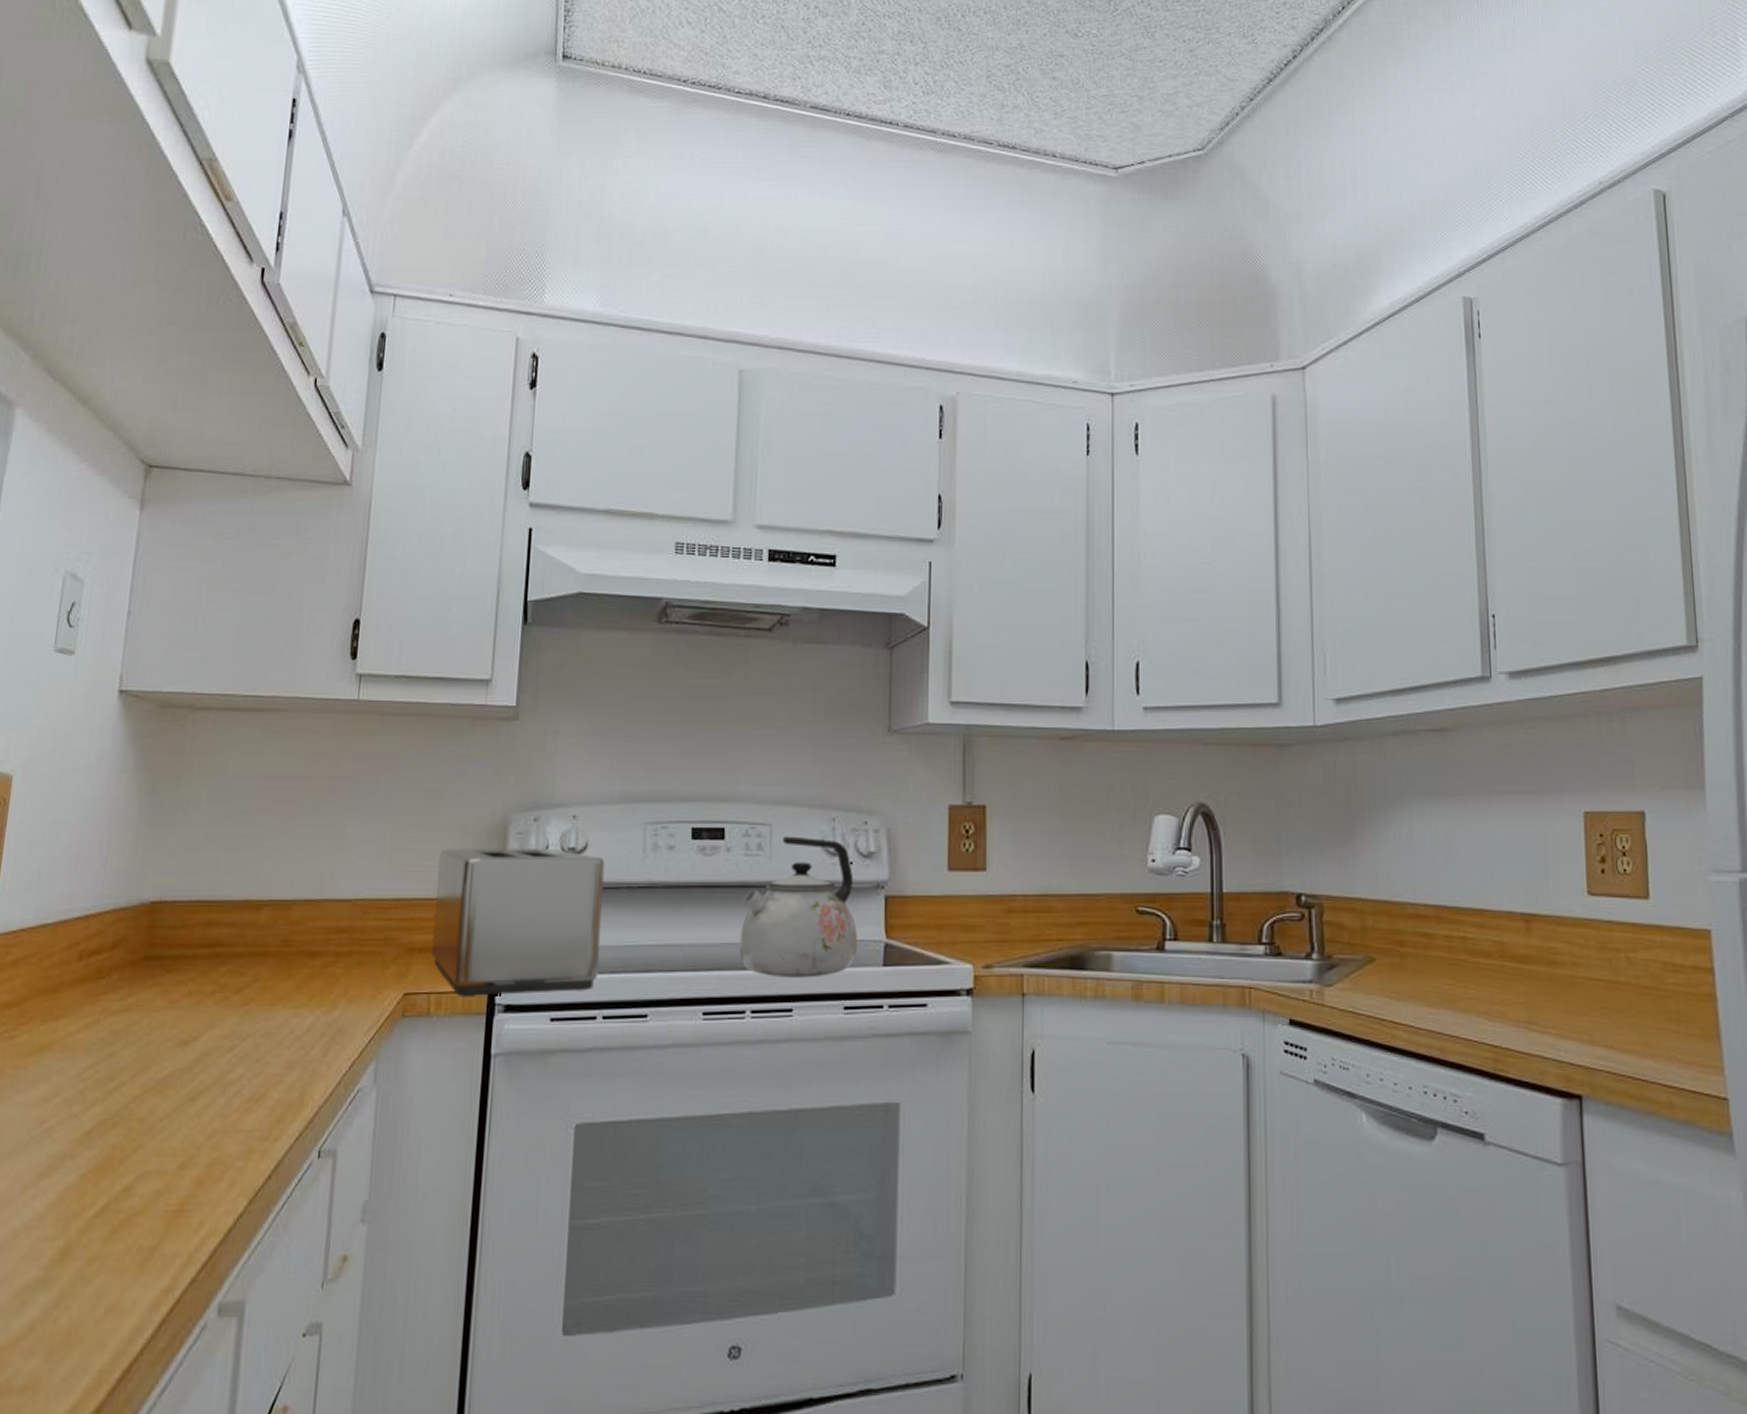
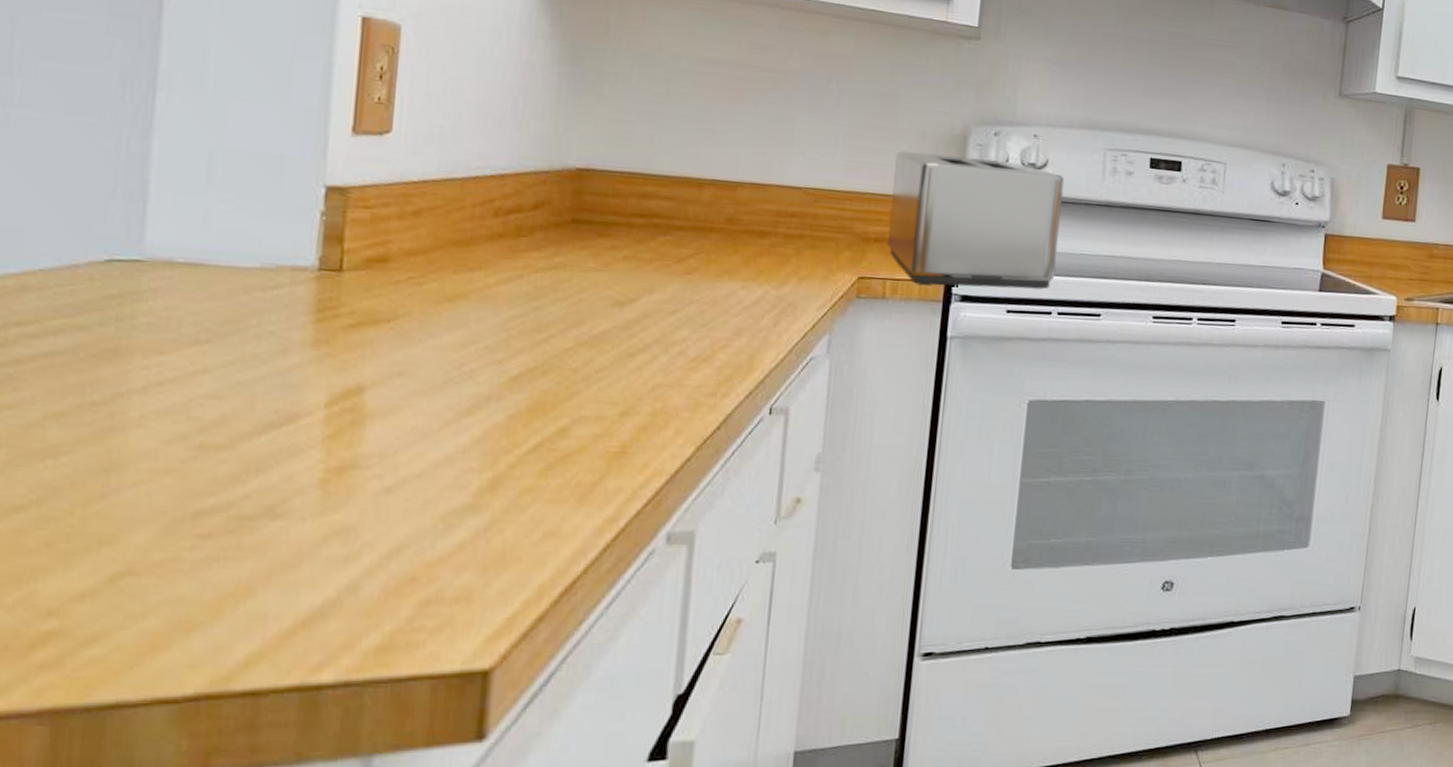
kettle: present [739,836,858,978] -> none [1189,174,1299,296]

